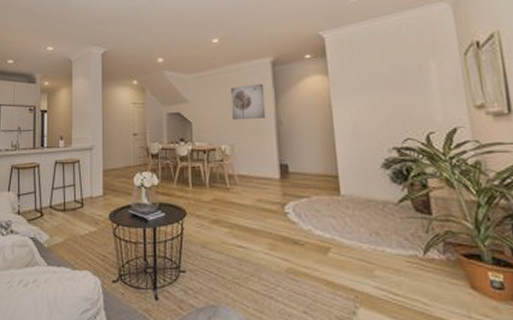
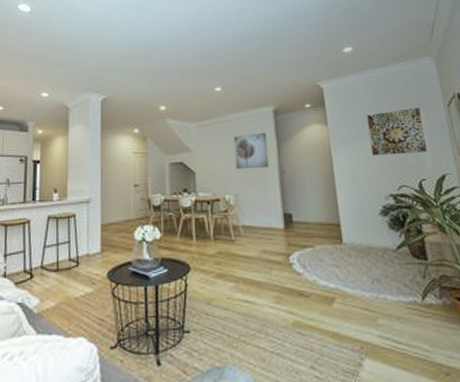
wall art: none [371,57,437,108] -> present [366,107,427,156]

